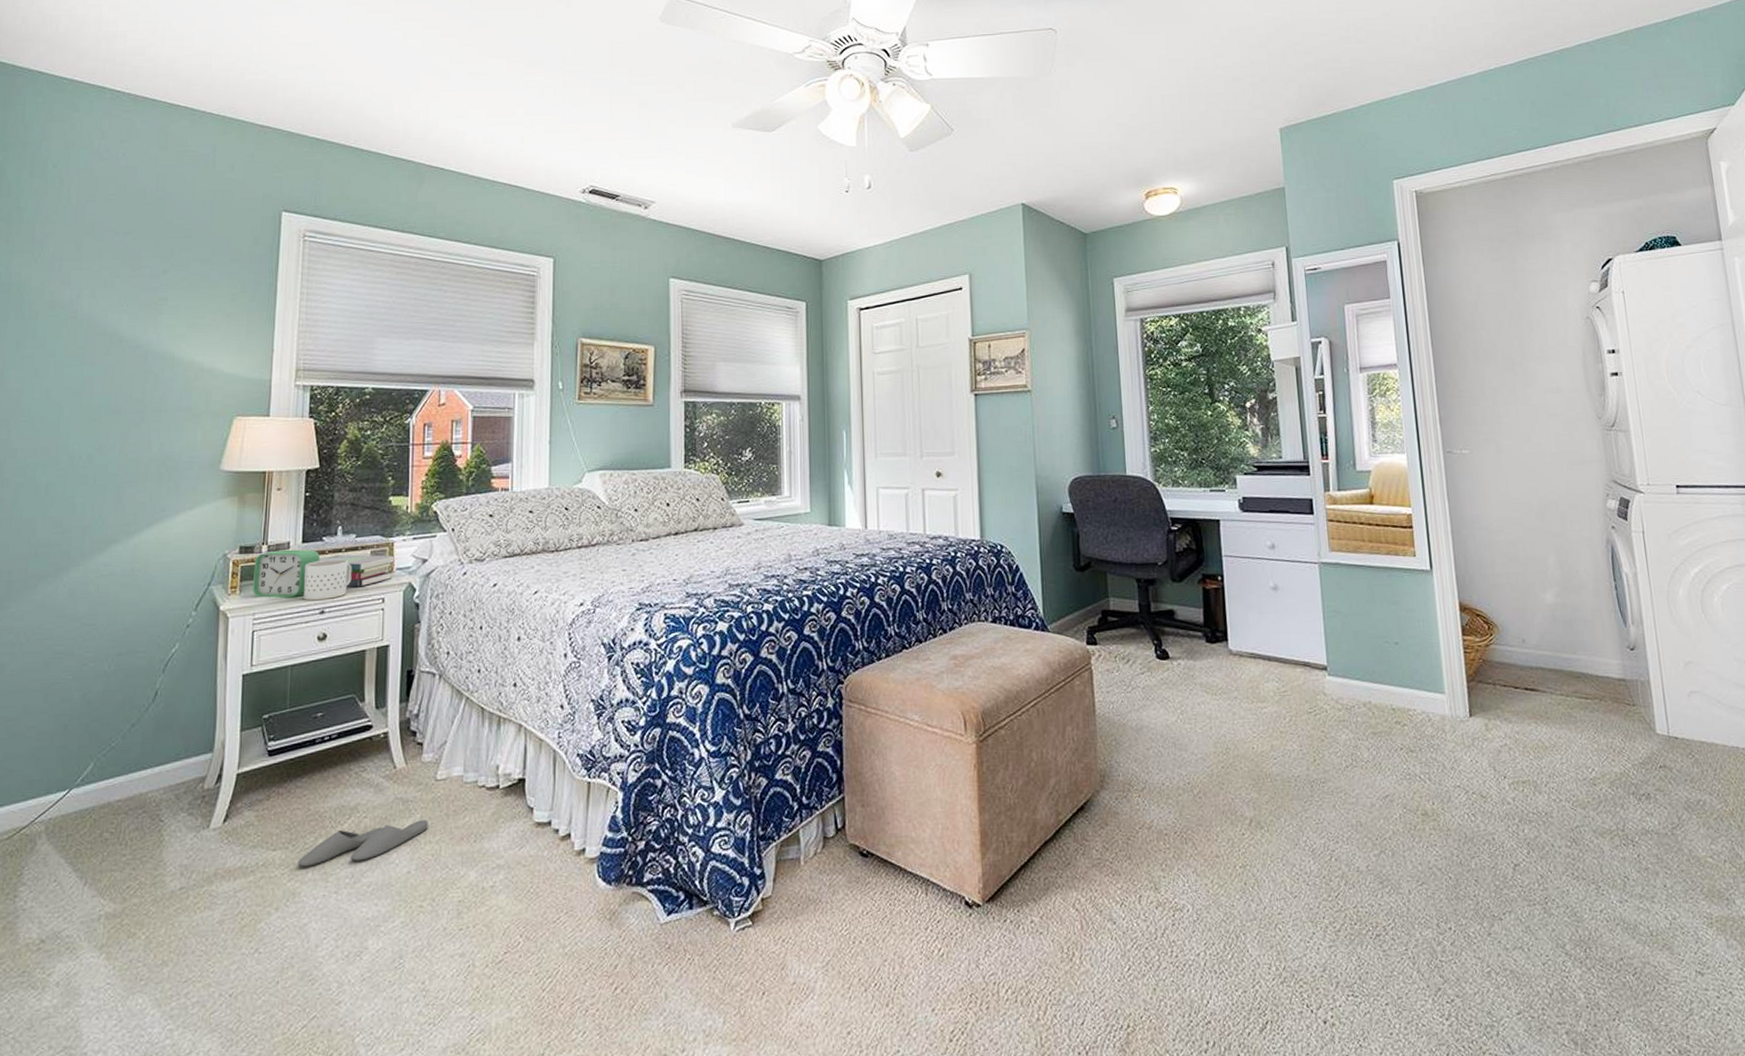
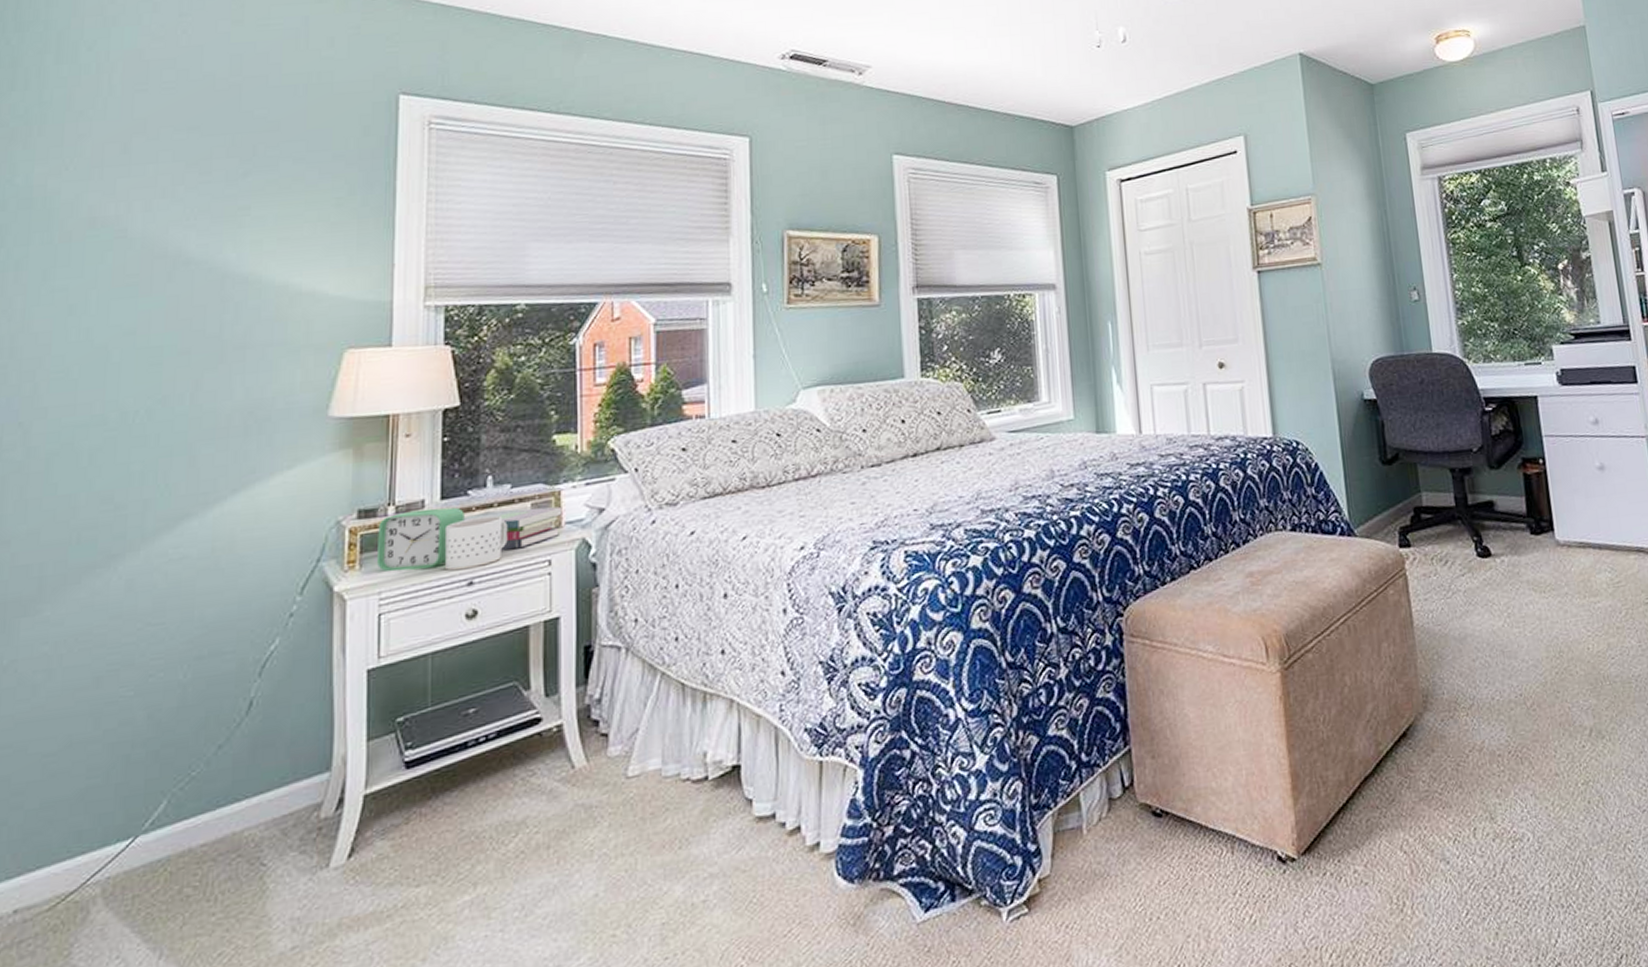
slippers: present [298,819,428,867] -> none [450,827,619,904]

